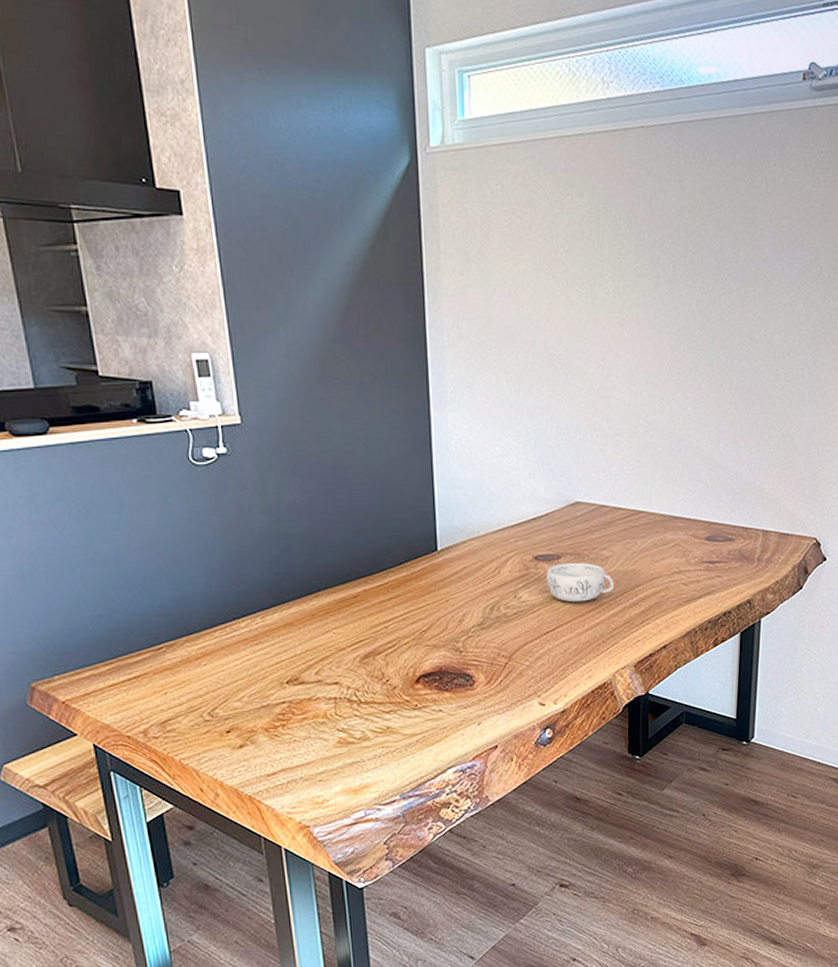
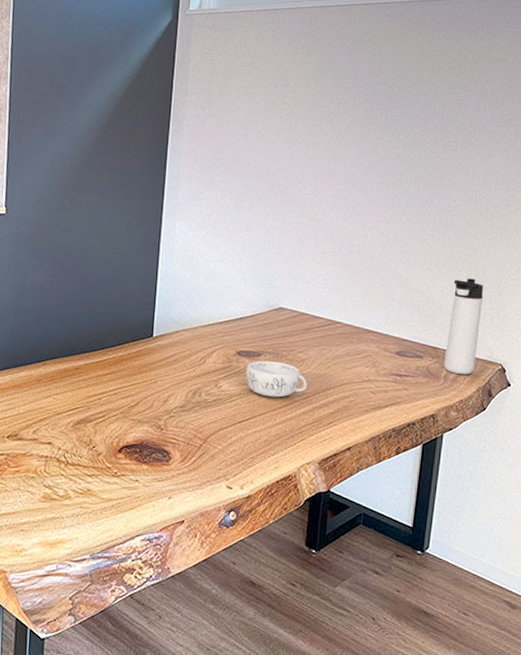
thermos bottle: none [756,447,793,554] -> present [444,278,484,374]

